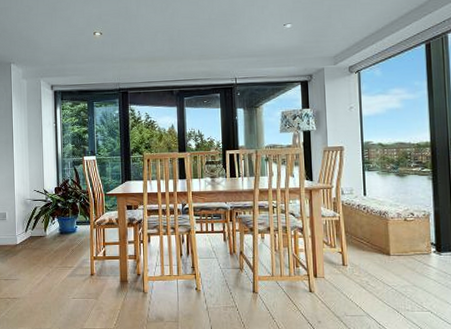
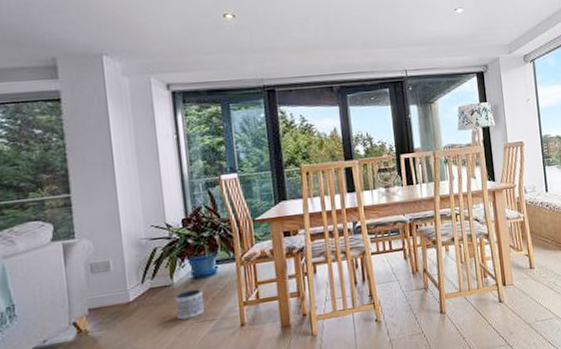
planter: none [46,241,66,263] -> present [175,288,204,320]

